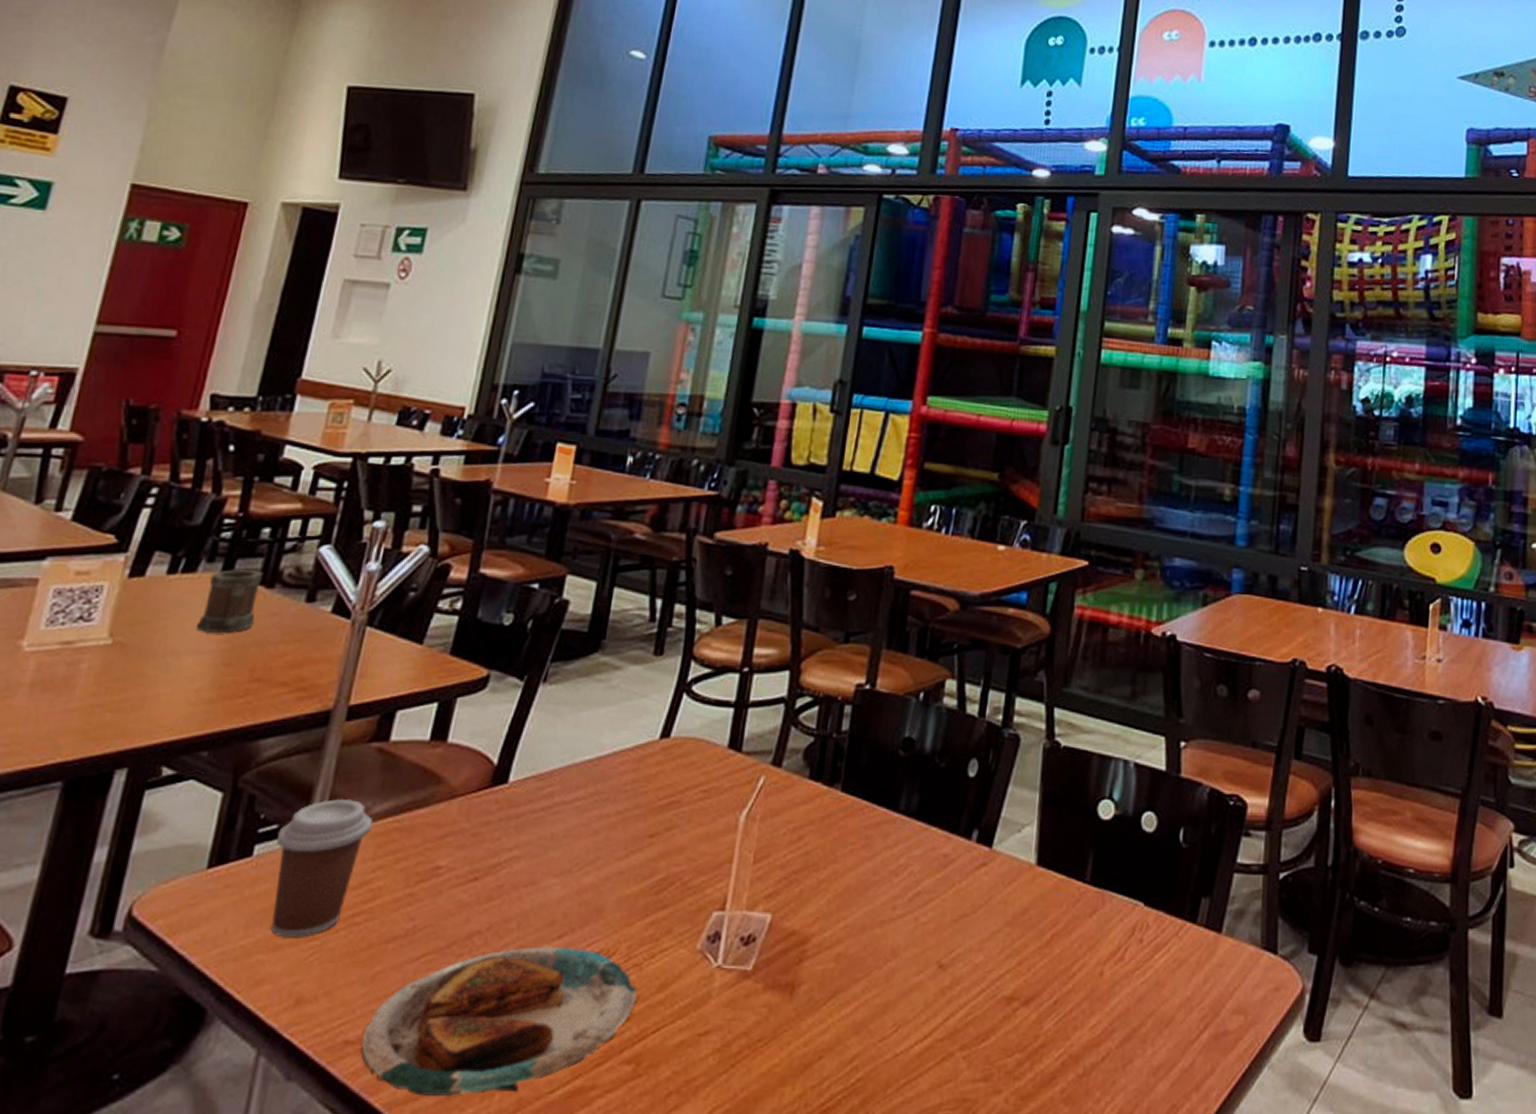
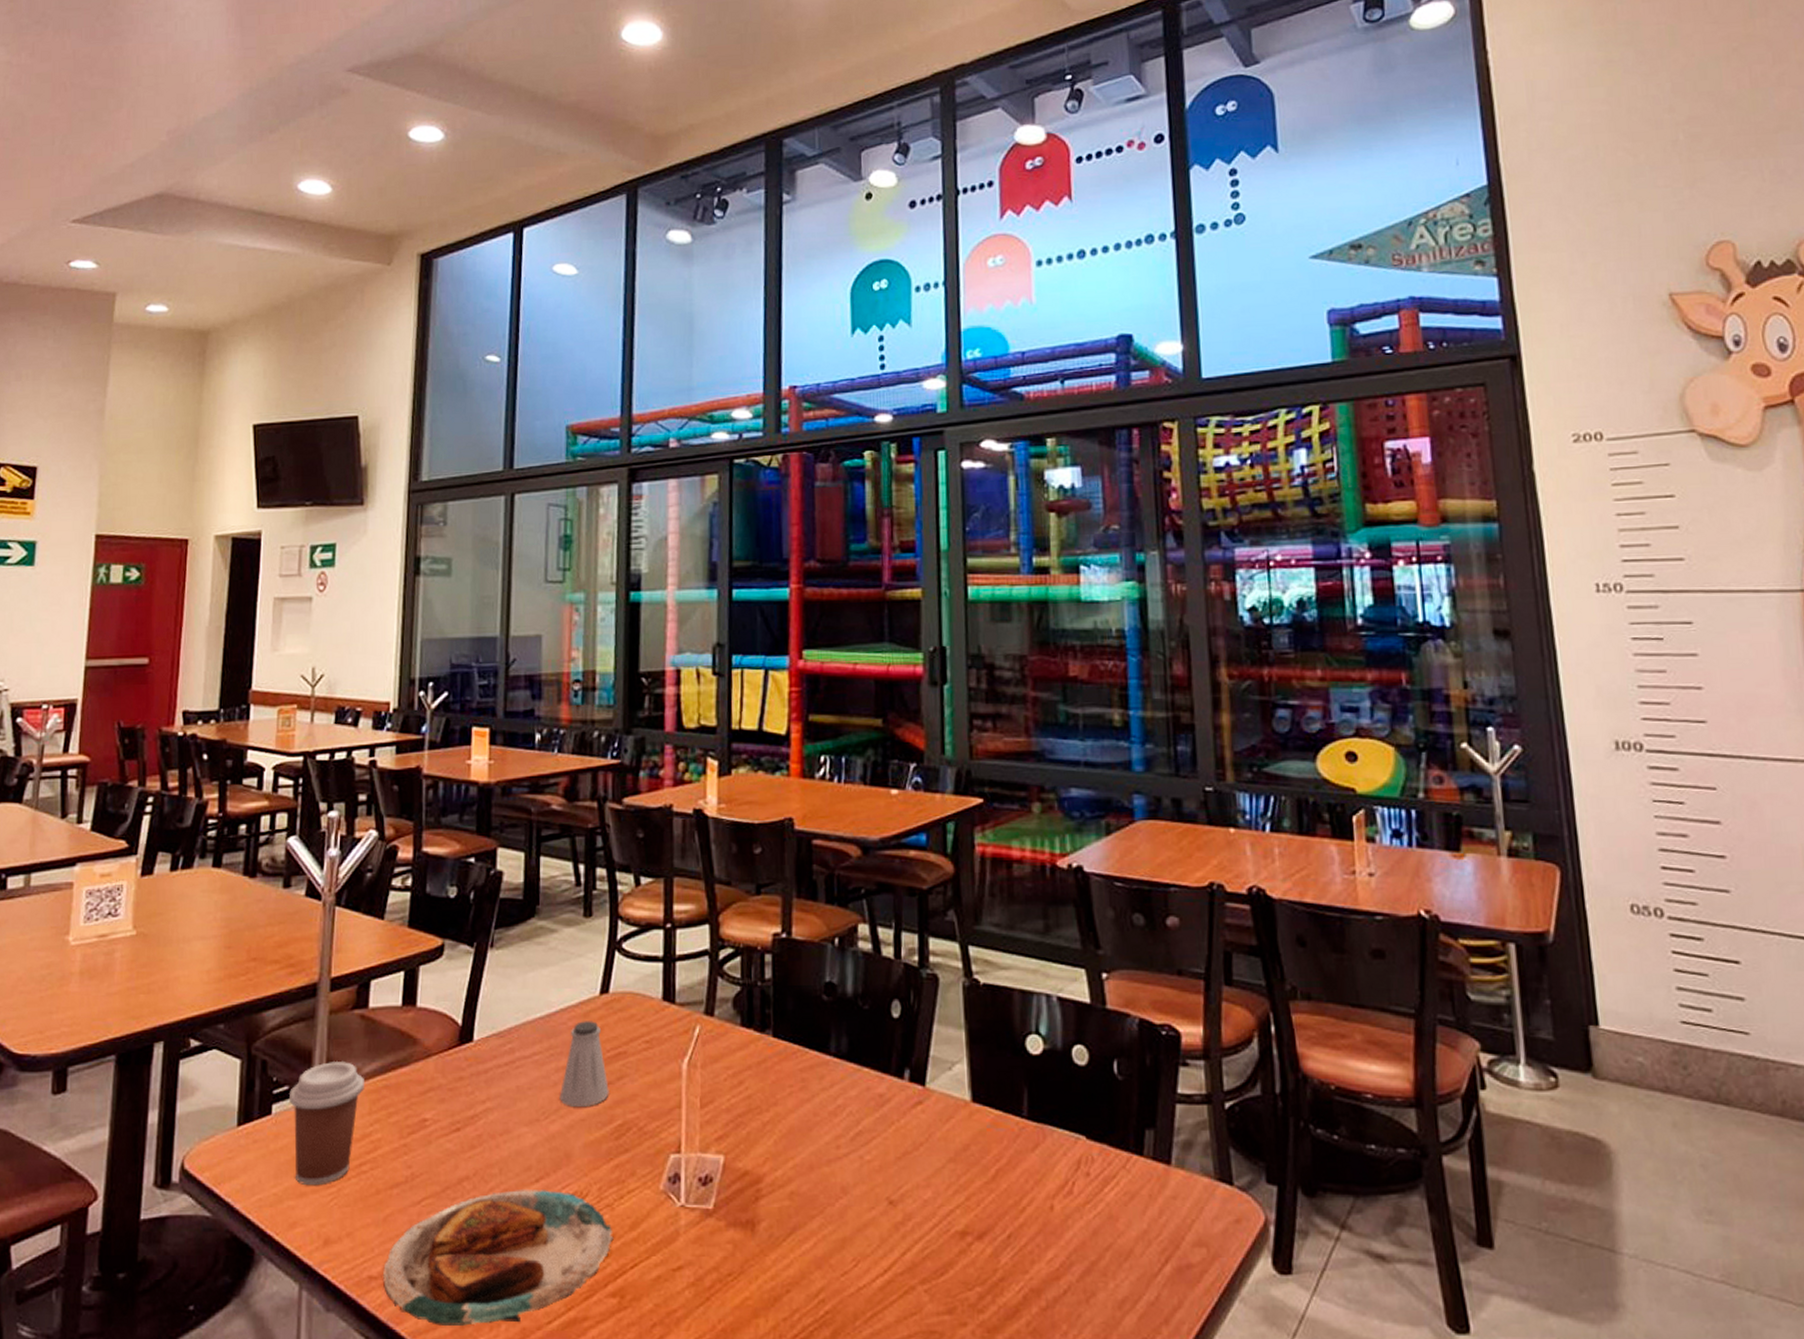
mug: present [197,569,264,633] -> none [200,862,246,920]
saltshaker: none [598,766,656,858] -> present [559,1021,609,1106]

